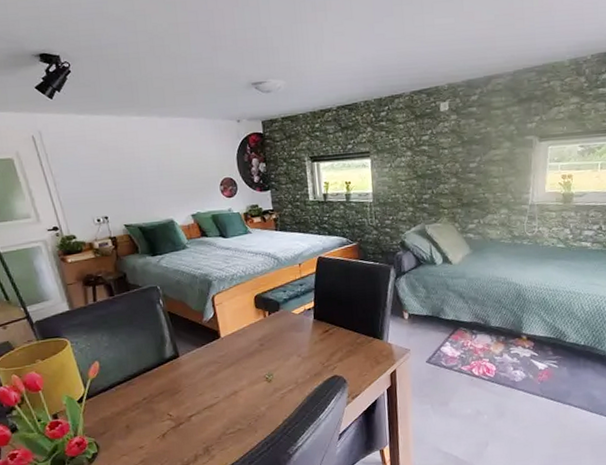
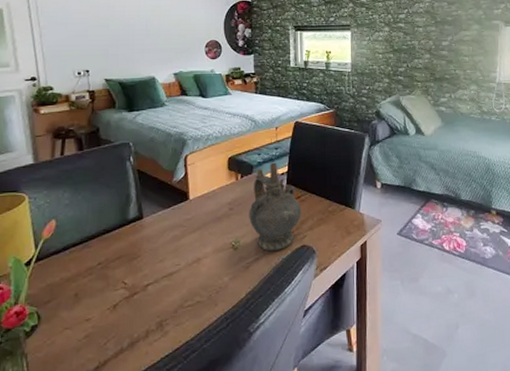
ceremonial vessel: none [279,298,330,383] -> present [249,162,301,252]

